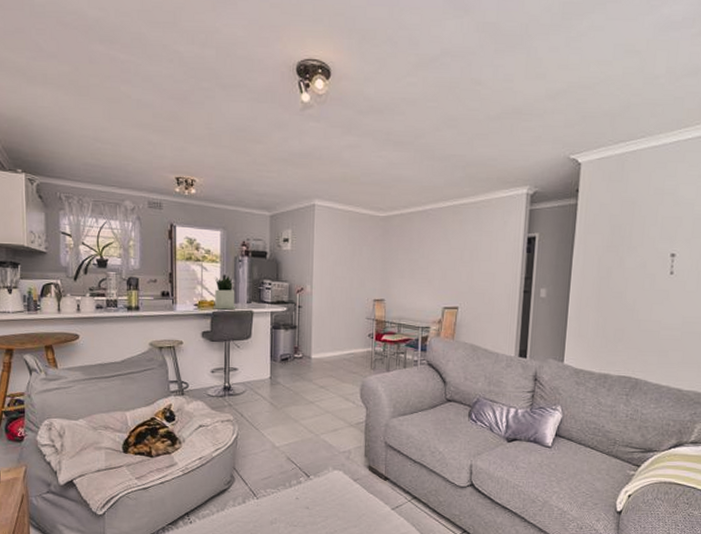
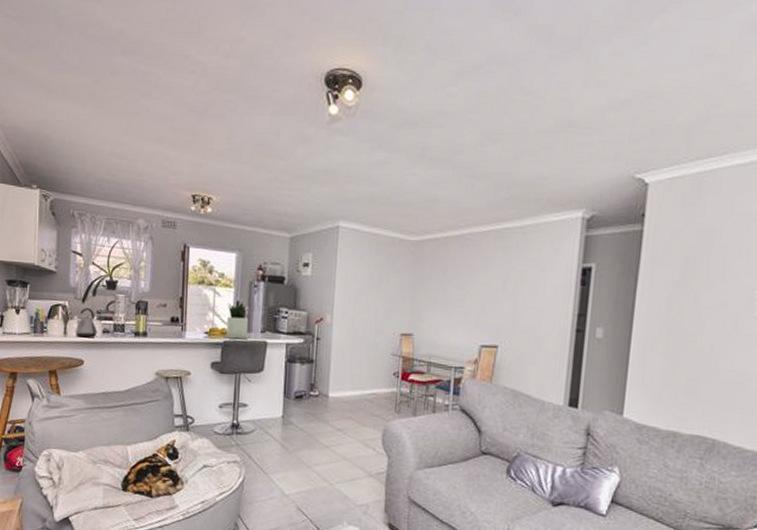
kettle: none [68,286,91,314] -> present [75,308,98,338]

